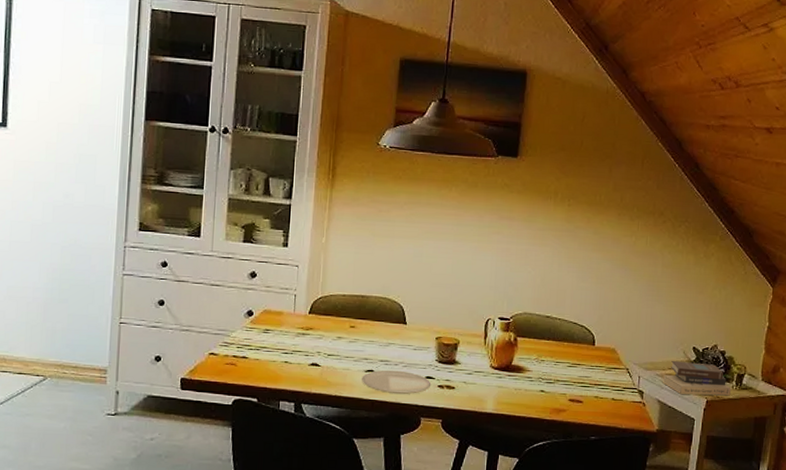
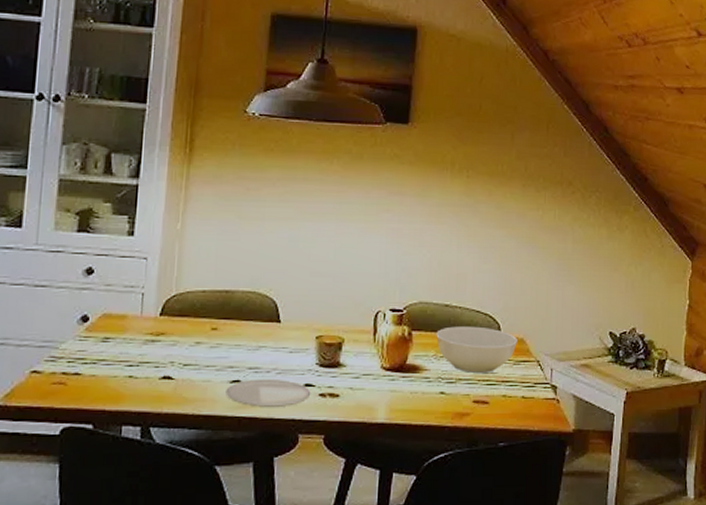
bowl: none [538,335,609,376] -> present [436,326,517,373]
books: present [662,360,731,396] -> none [577,348,652,388]

